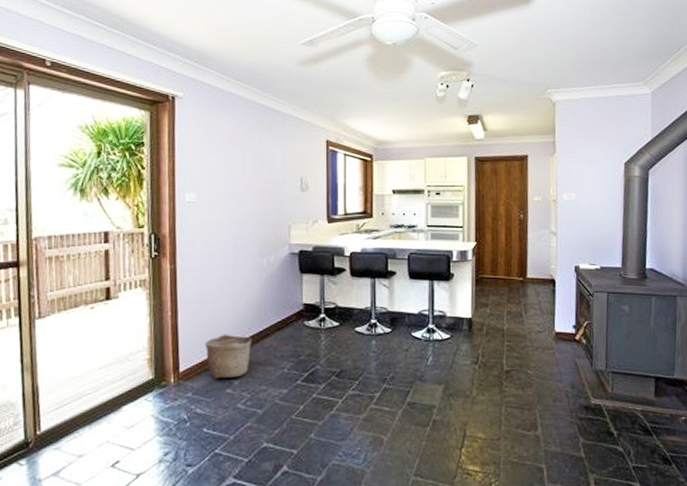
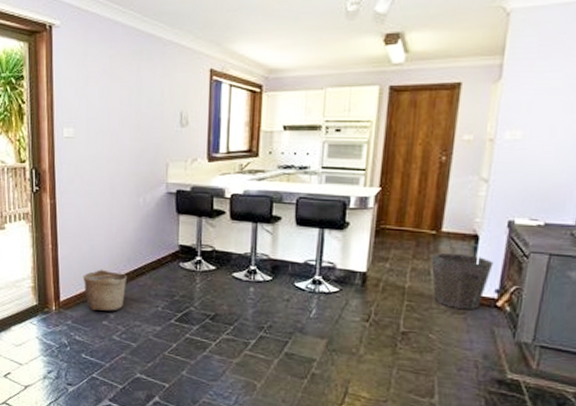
waste bin: none [521,296,569,345] -> present [431,252,494,309]

